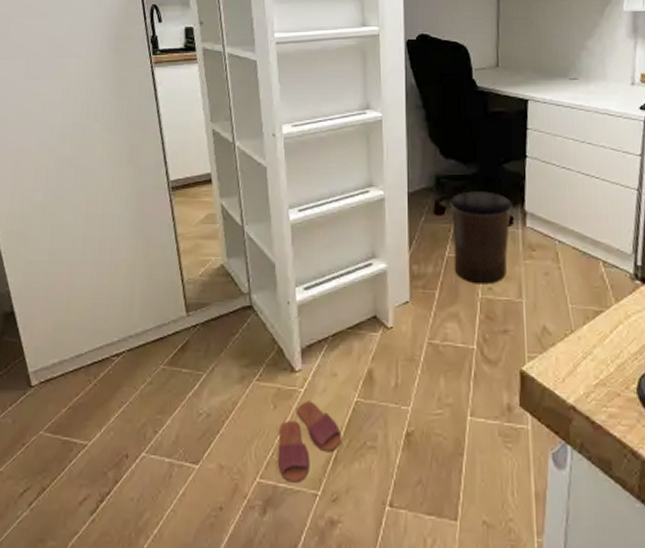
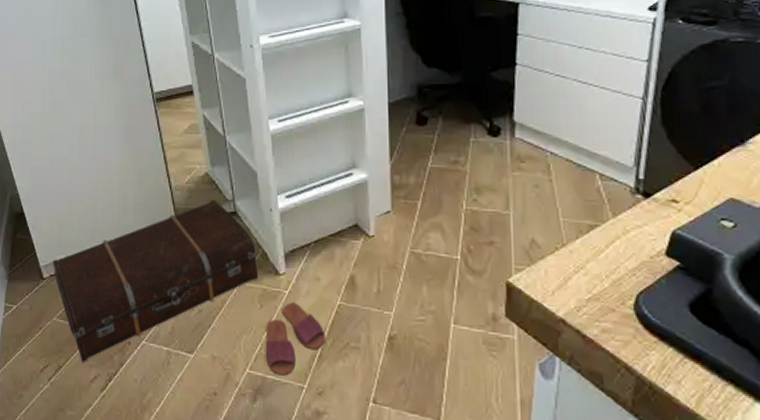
suitcase: none [43,293,274,483] -> present [52,199,259,364]
waste bin: present [449,191,512,285] -> none [432,101,499,196]

